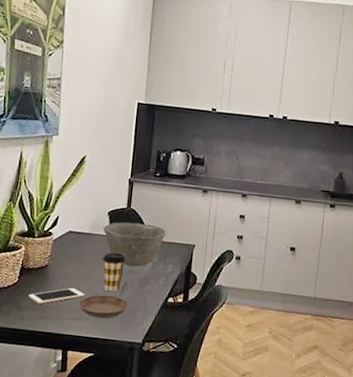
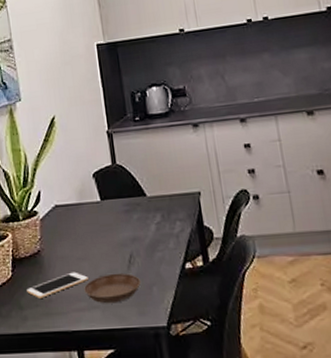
bowl: present [102,222,166,267] -> none [90,178,164,234]
coffee cup: present [102,252,126,292] -> none [98,220,126,269]

